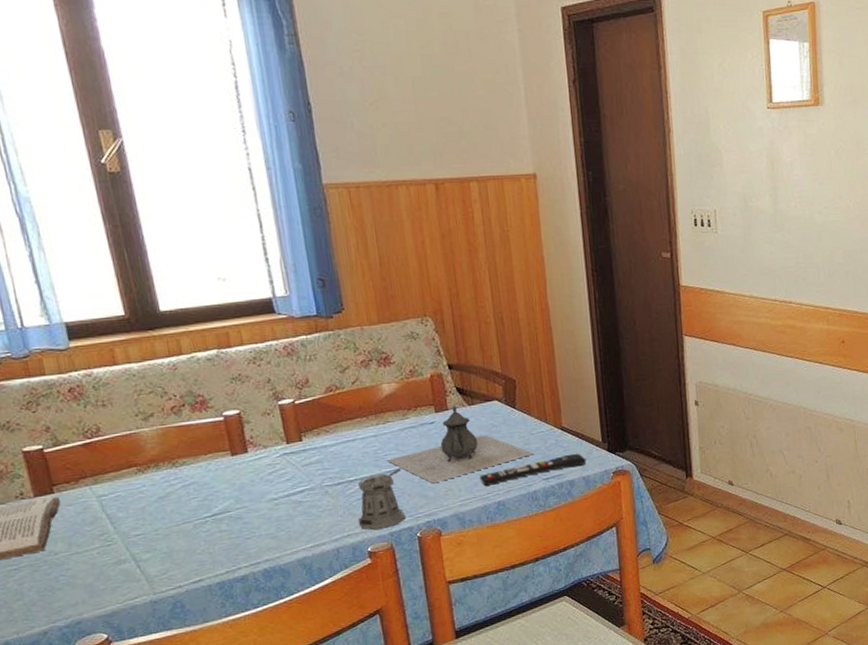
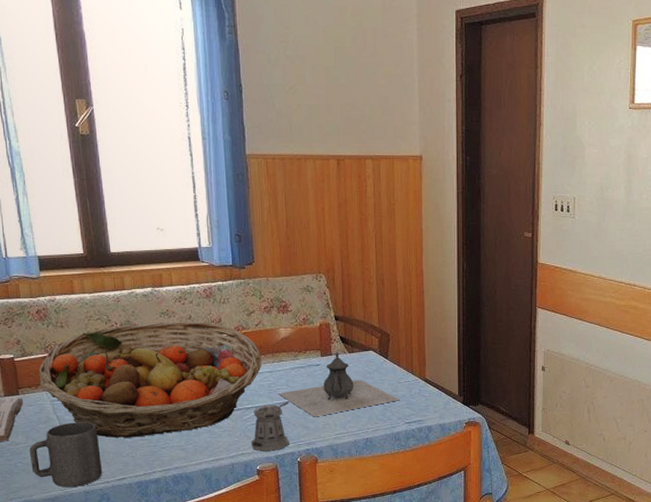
mug: none [73,517,172,599] -> present [29,422,102,488]
fruit basket: none [77,384,364,533] -> present [38,321,261,438]
remote control: present [479,453,586,486] -> none [353,403,444,424]

